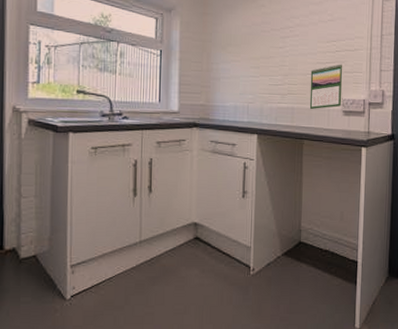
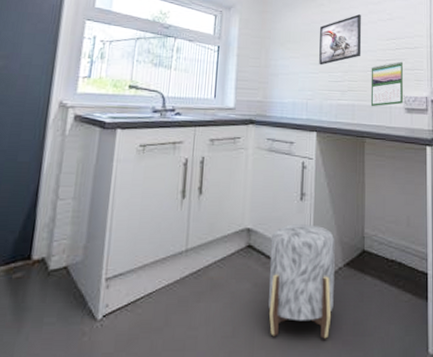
stool: none [215,219,274,315] -> present [269,224,335,339]
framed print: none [260,15,302,69] -> present [319,14,362,66]

